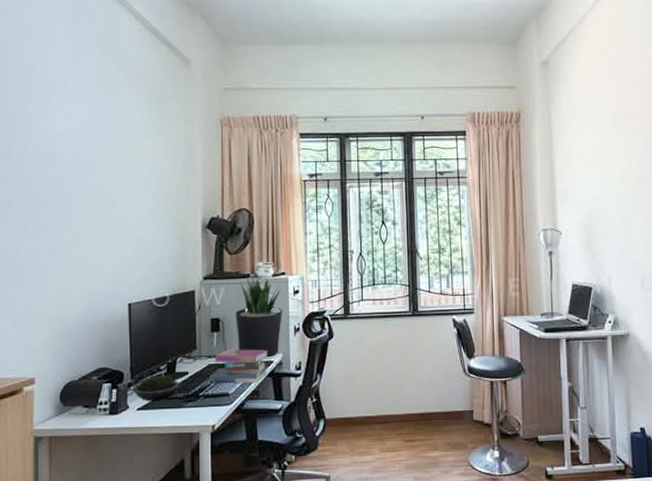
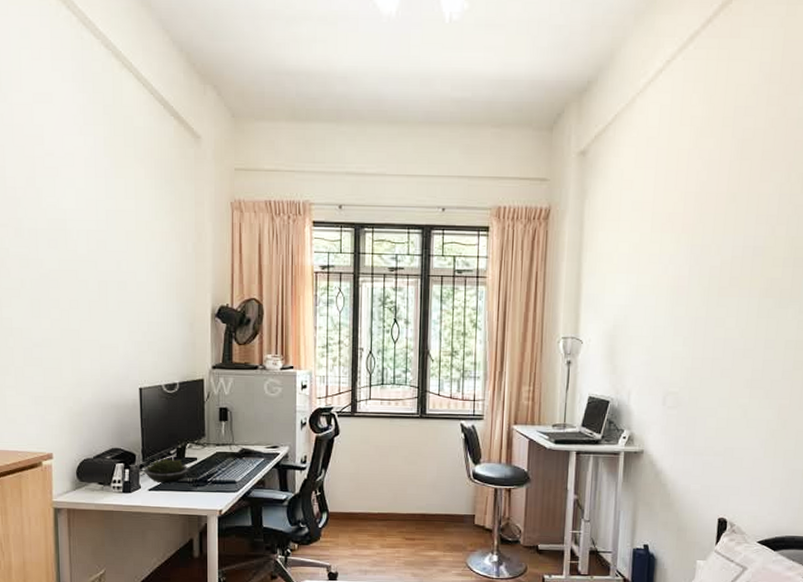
books: present [209,349,268,384] -> none [217,439,275,473]
planter: present [235,273,282,358] -> none [243,365,289,450]

